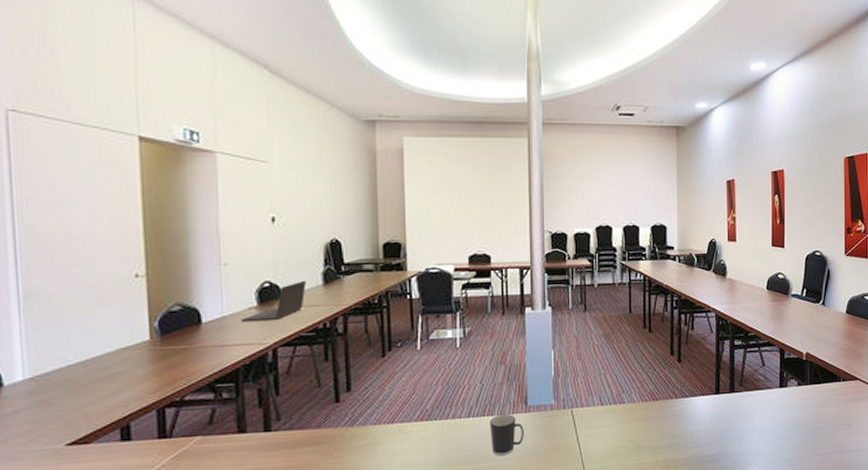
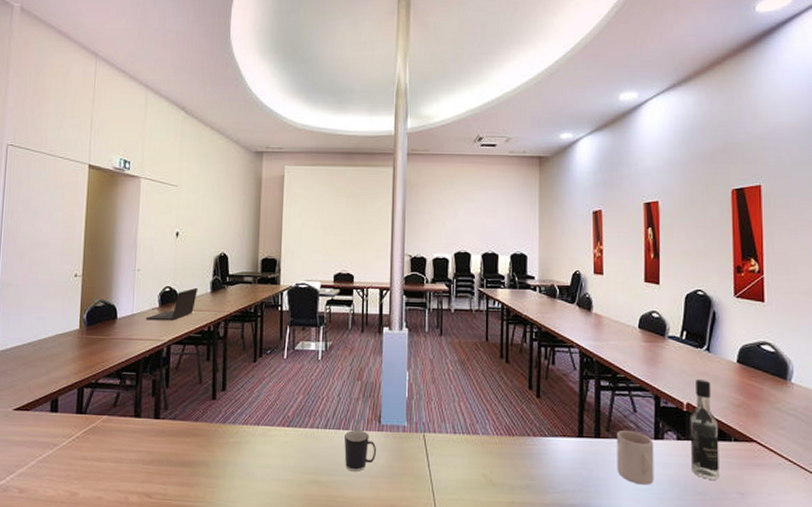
cup: none [749,383,779,429] -> present [617,431,654,485]
bottle: none [808,331,831,416] -> present [690,380,719,480]

